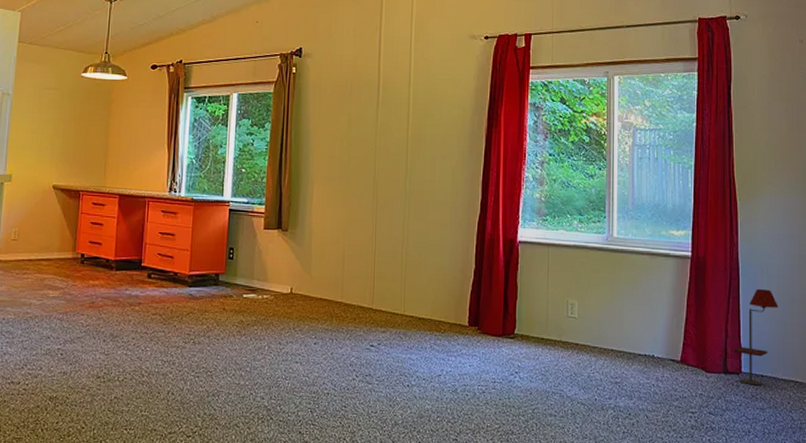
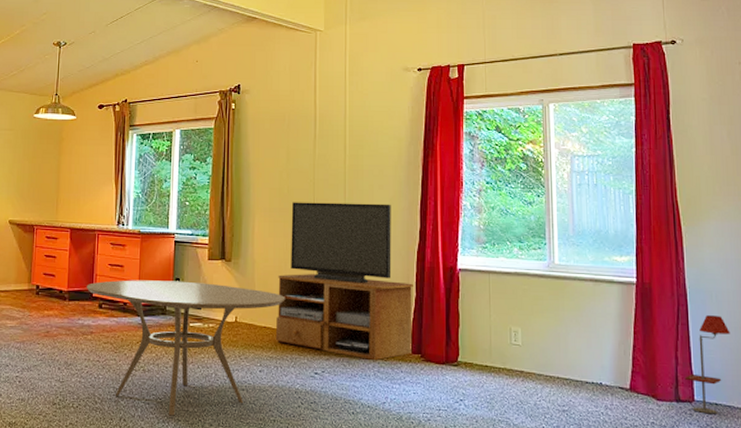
dining table: none [134,249,343,389] -> present [86,280,285,416]
tv stand: none [331,171,473,333] -> present [275,202,413,361]

